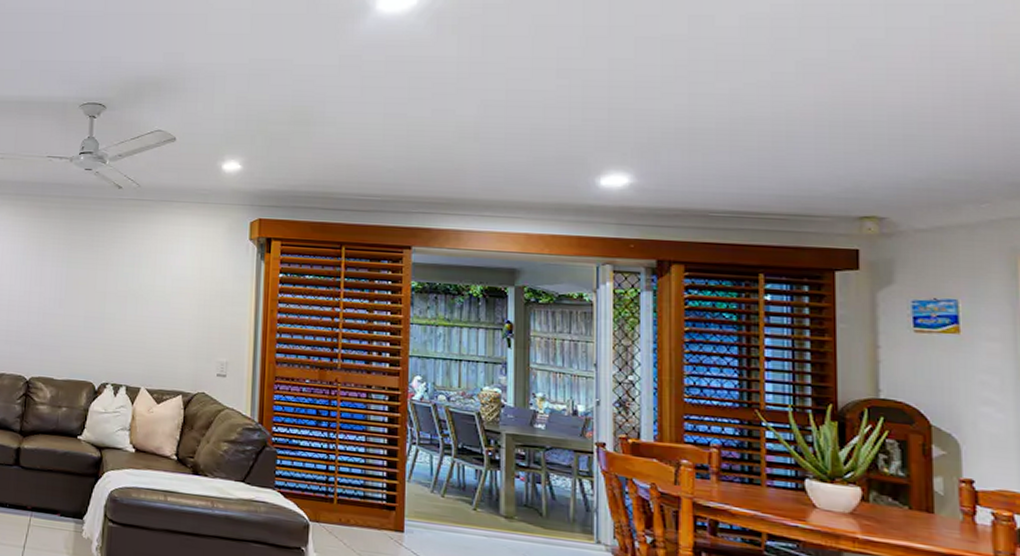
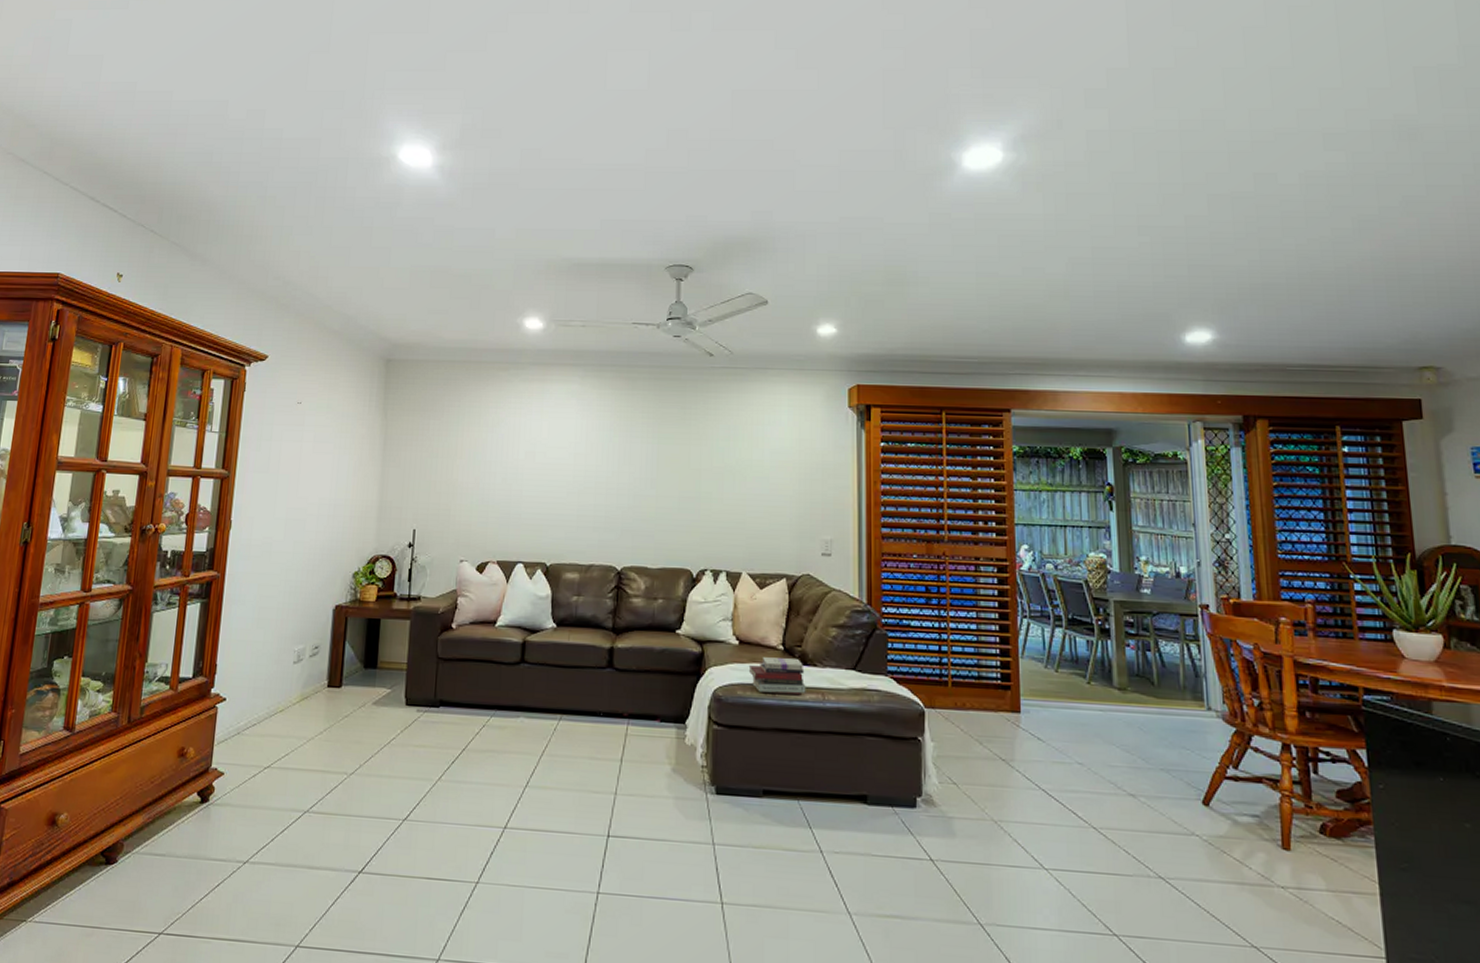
books: none [143,465,197,502] -> present [748,657,806,696]

